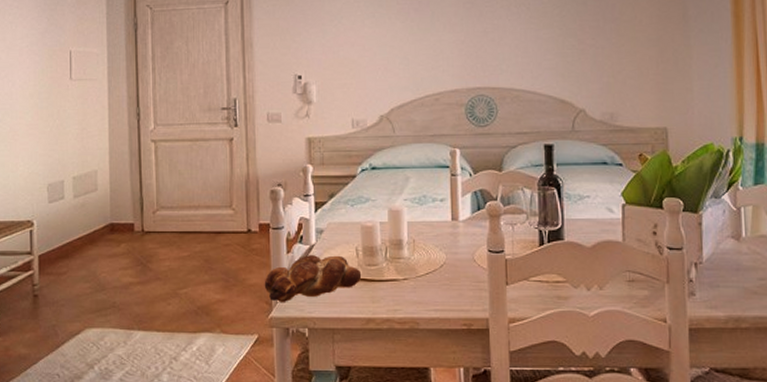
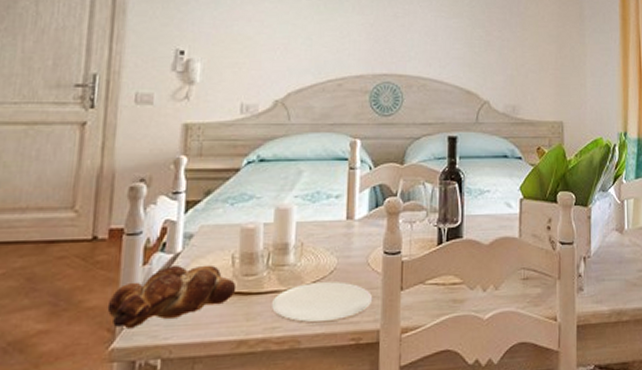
plate: none [391,275,481,310] -> present [270,281,373,325]

